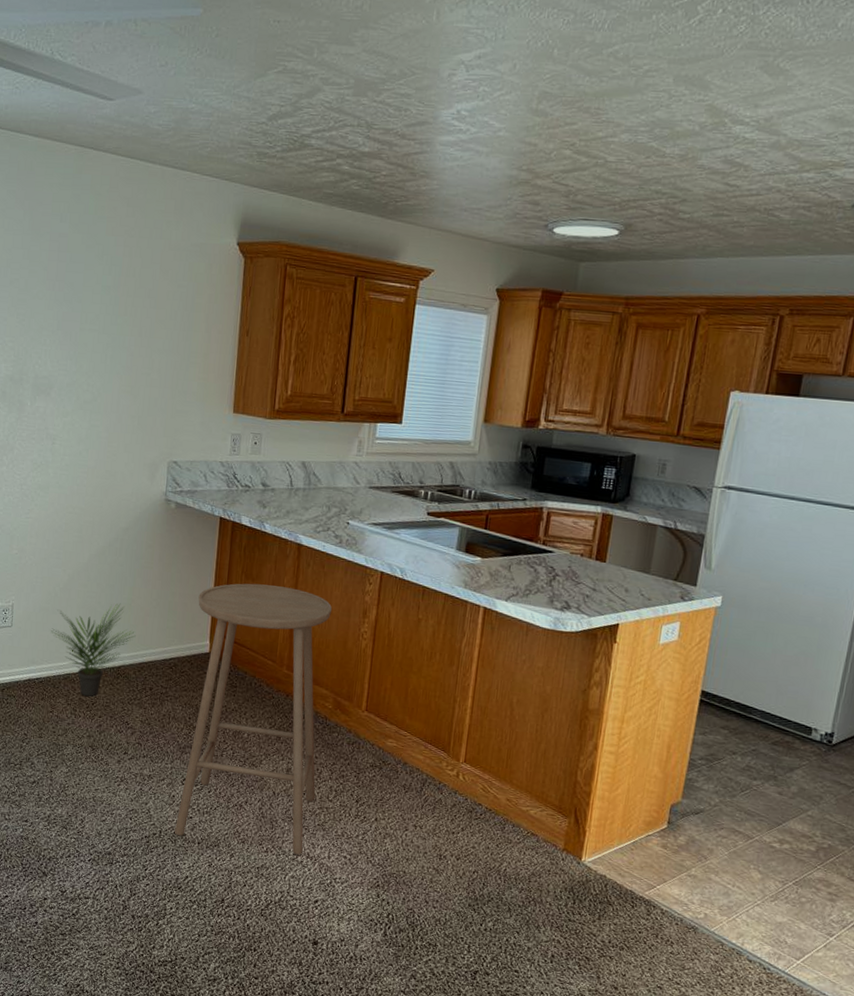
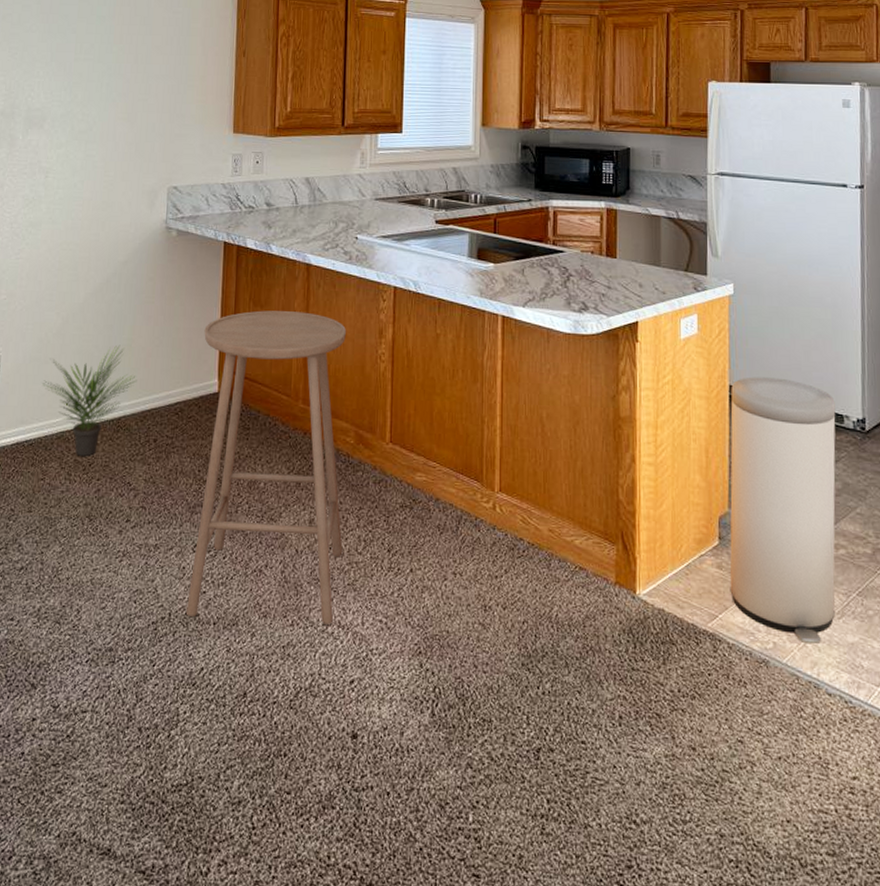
pedal bin: none [671,684,806,920] -> present [730,377,836,645]

